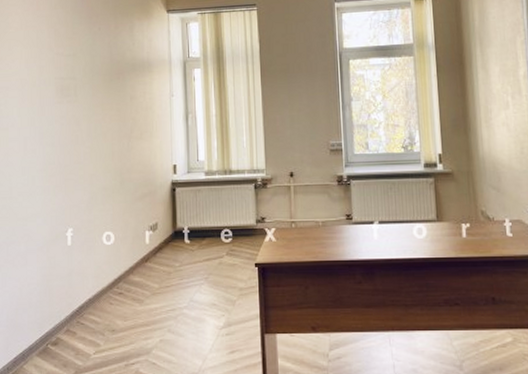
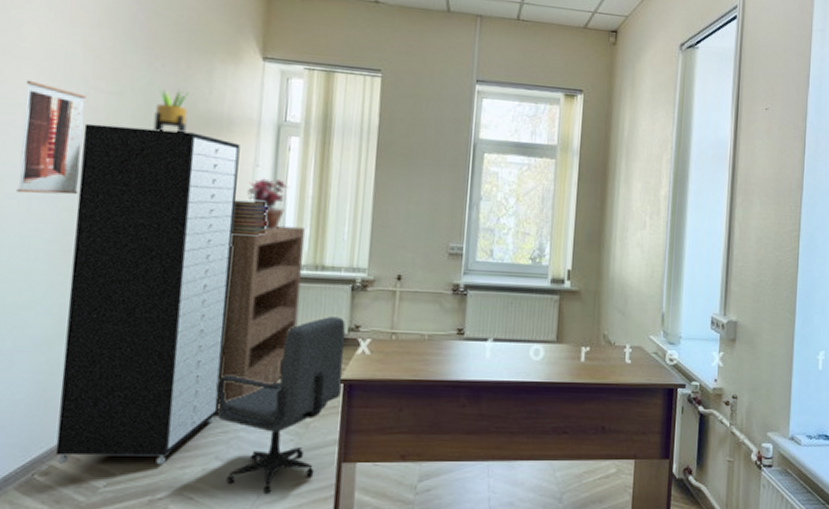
wall art: none [15,55,55,137] -> present [17,80,86,195]
storage cabinet: none [53,76,166,337] -> present [55,123,240,465]
potted plant: none [97,45,120,79] -> present [153,86,188,133]
book stack: none [159,123,184,152] -> present [232,200,268,235]
bookshelf: none [160,140,217,295] -> present [216,225,305,414]
office chair: none [163,211,257,361] -> present [216,317,346,495]
potted plant: none [168,104,197,145] -> present [247,178,289,230]

